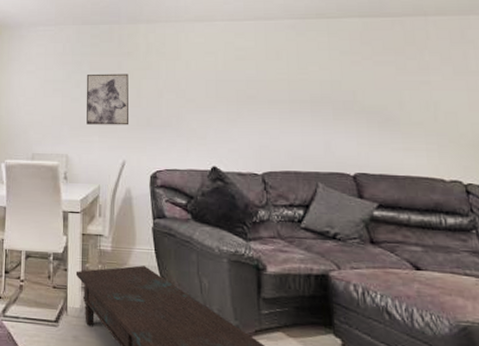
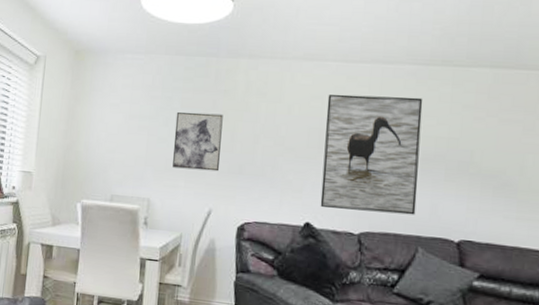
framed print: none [220,47,312,153] -> present [320,94,423,215]

